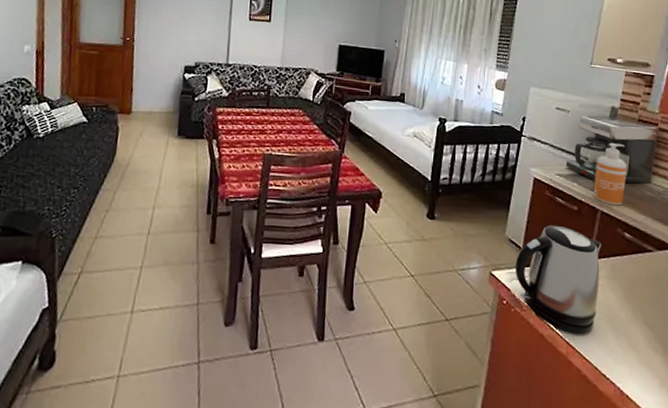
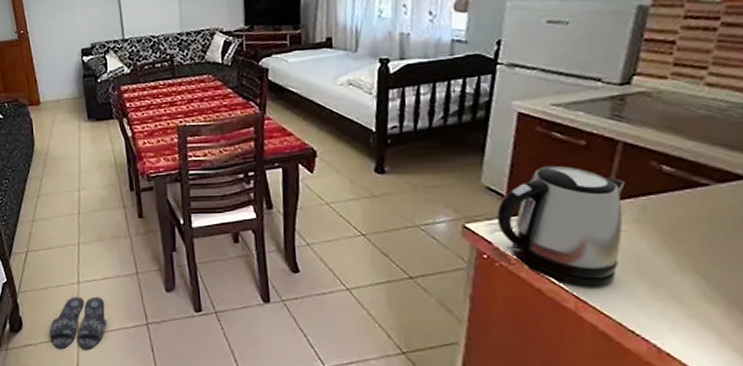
slippers: none [85,327,156,394] -> present [50,296,107,350]
coffee maker: present [565,115,658,184] -> none [565,16,719,106]
soap dispenser: present [593,142,627,206] -> none [609,53,666,134]

